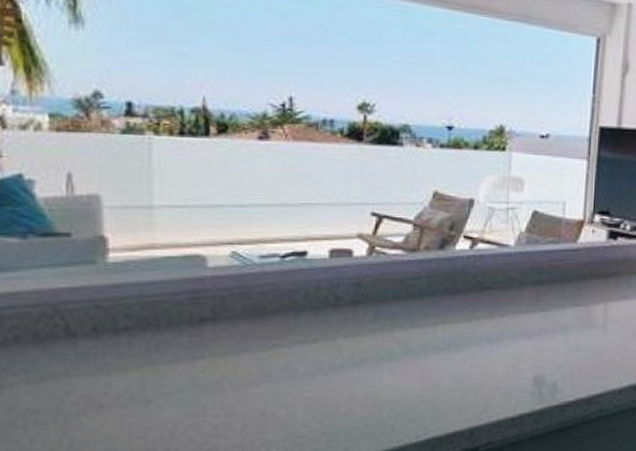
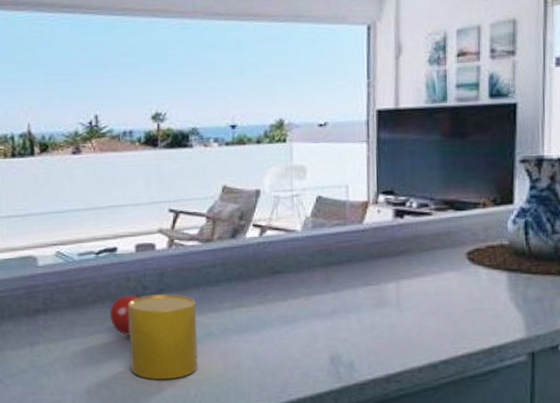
fruit: none [293,305,334,351] -> present [109,294,142,336]
cup: none [316,306,396,401] -> present [128,294,198,380]

